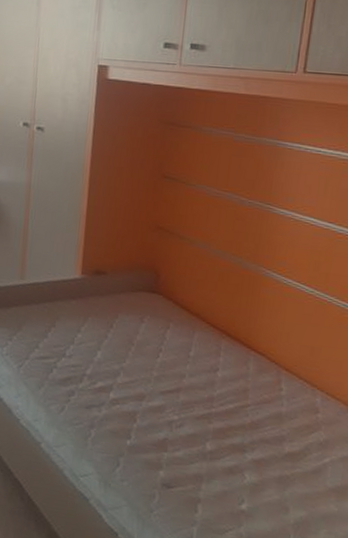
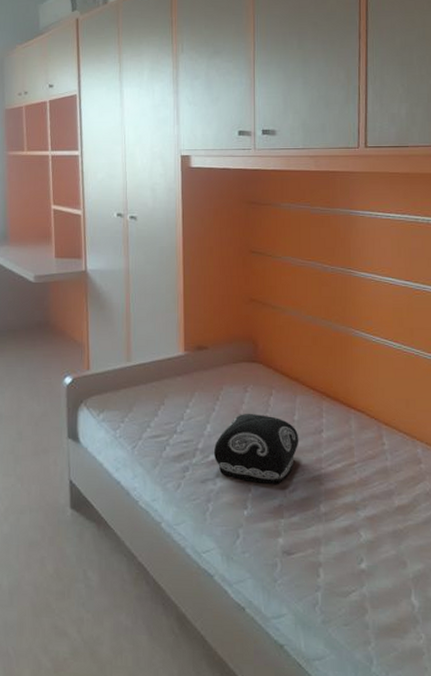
cushion: none [101,344,193,418] -> present [213,413,299,484]

